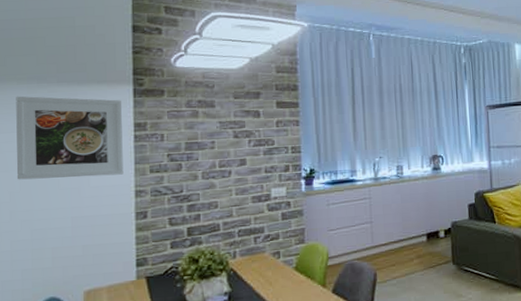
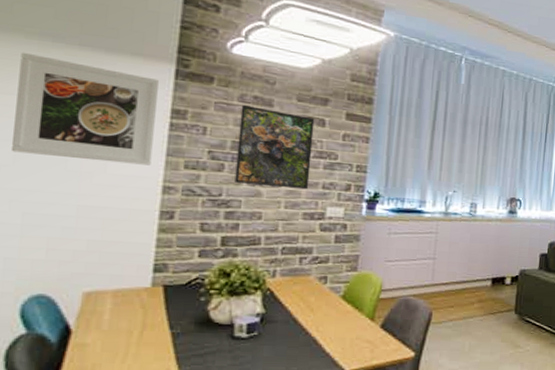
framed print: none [189,109,254,179] -> present [234,105,315,190]

